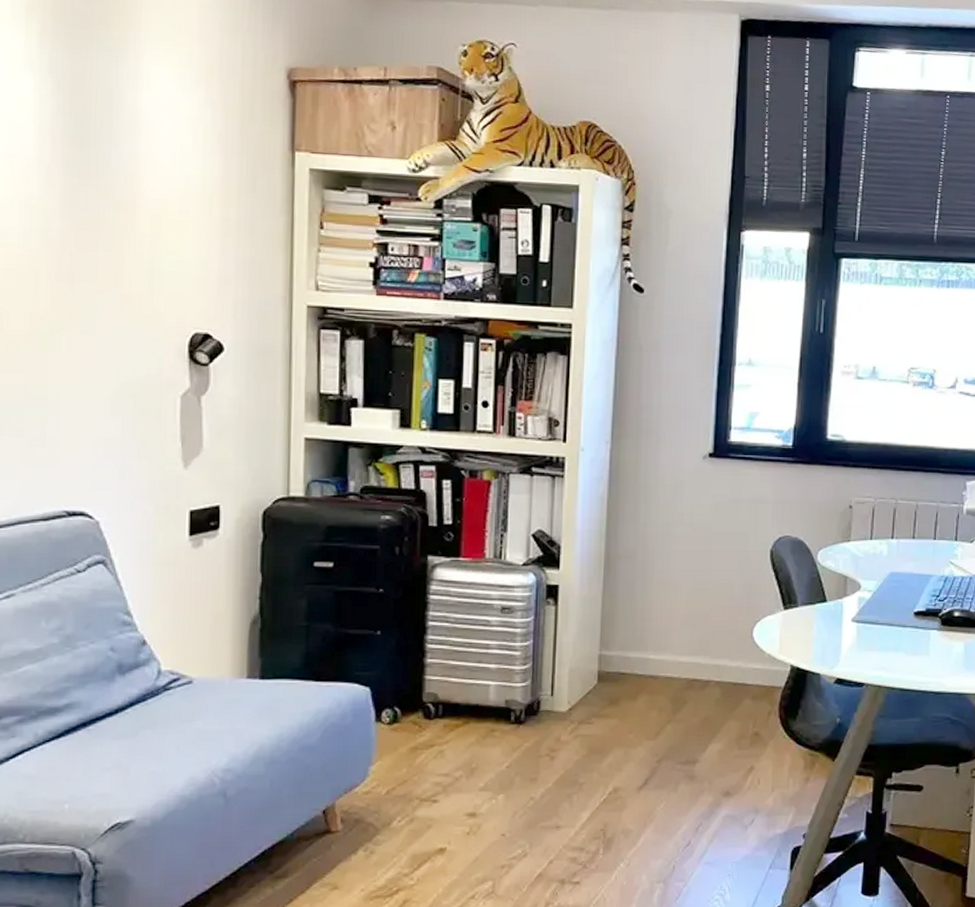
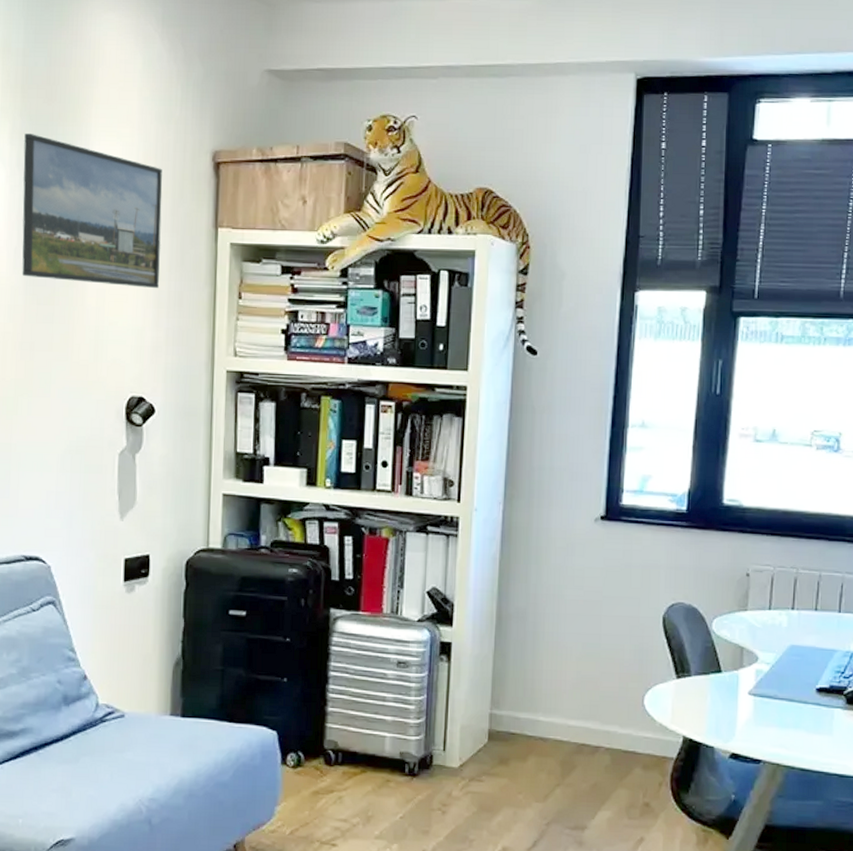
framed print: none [57,36,229,216] -> present [22,134,162,289]

